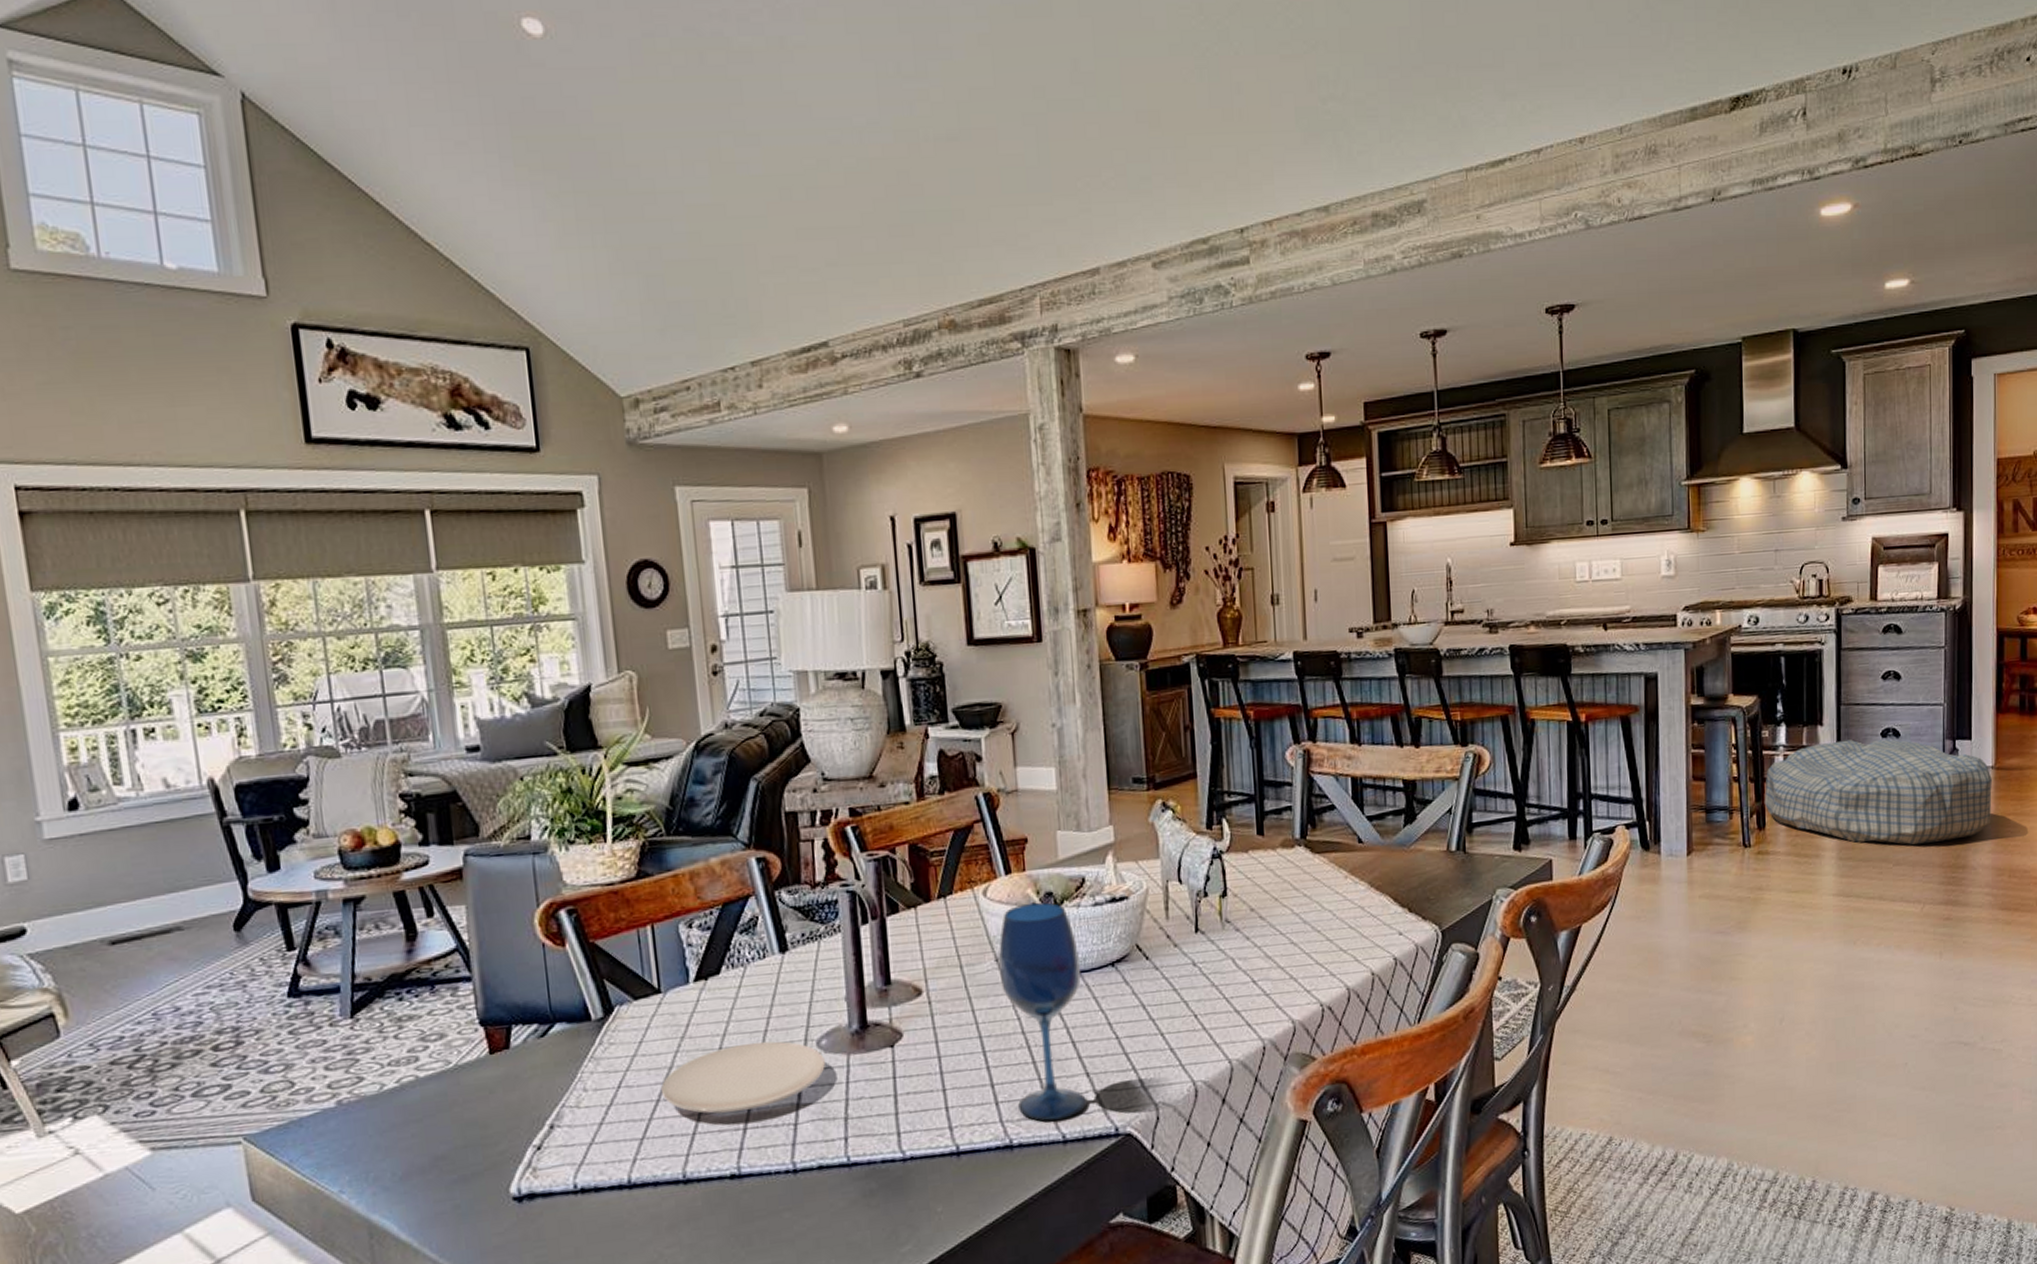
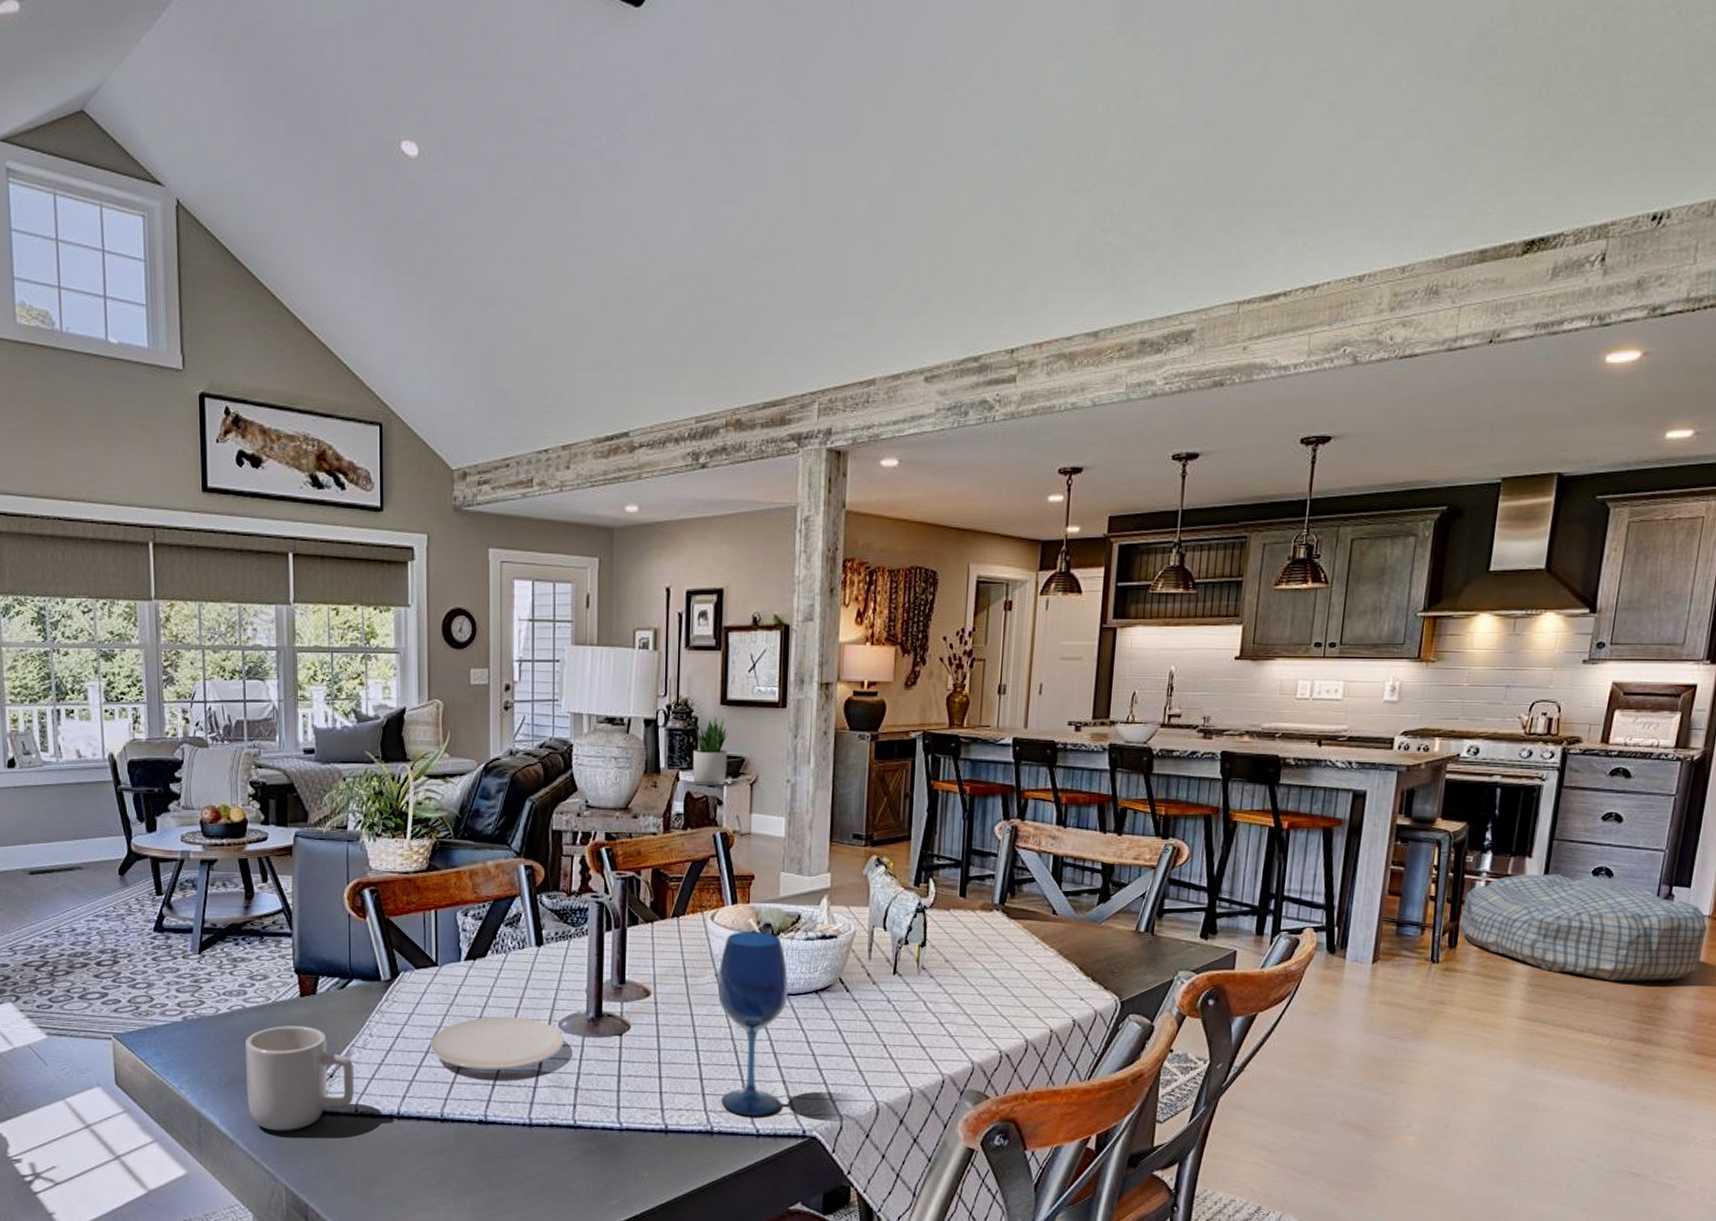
mug: none [422,1089,572,1229] -> present [244,1026,355,1131]
planter: none [941,659,983,741] -> present [693,717,728,786]

